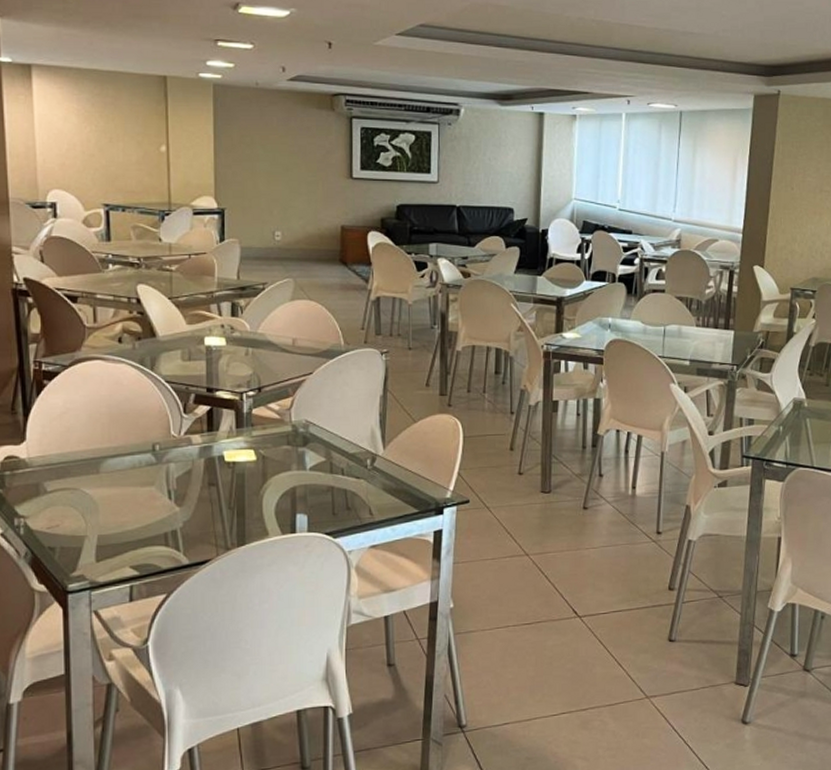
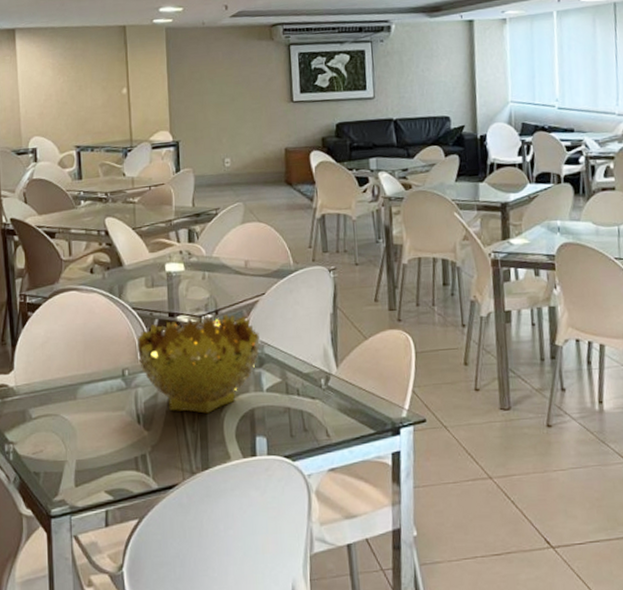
decorative bowl: none [171,391,305,491] -> present [137,314,260,414]

